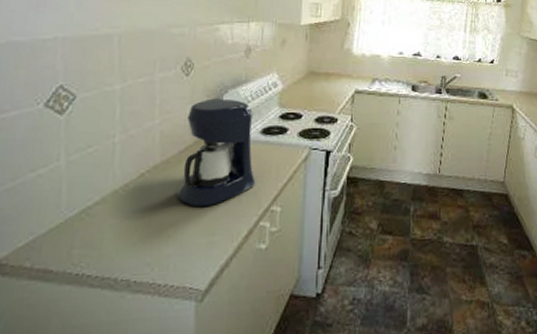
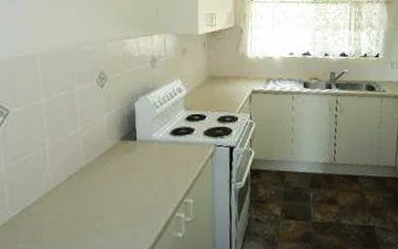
coffee maker: present [177,98,256,207] -> none [103,105,169,203]

